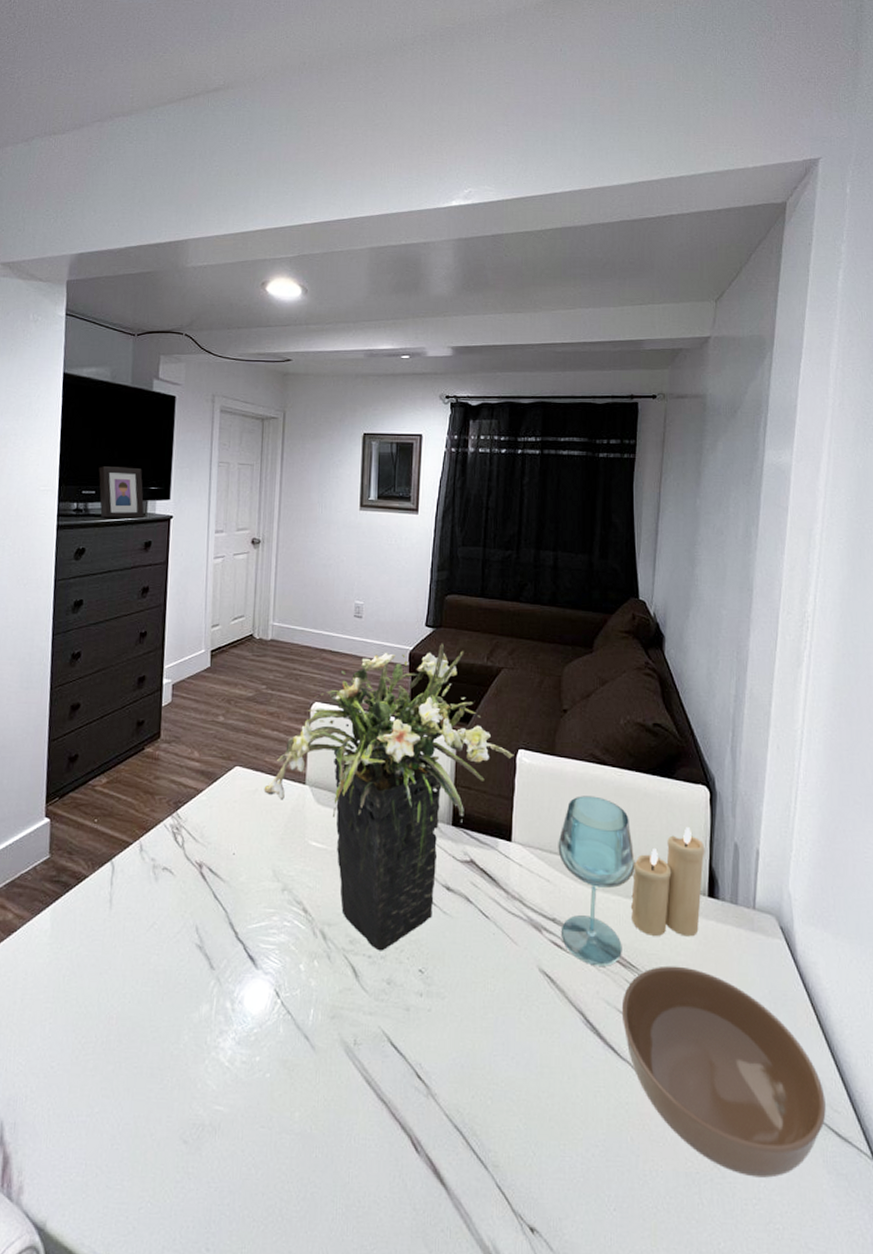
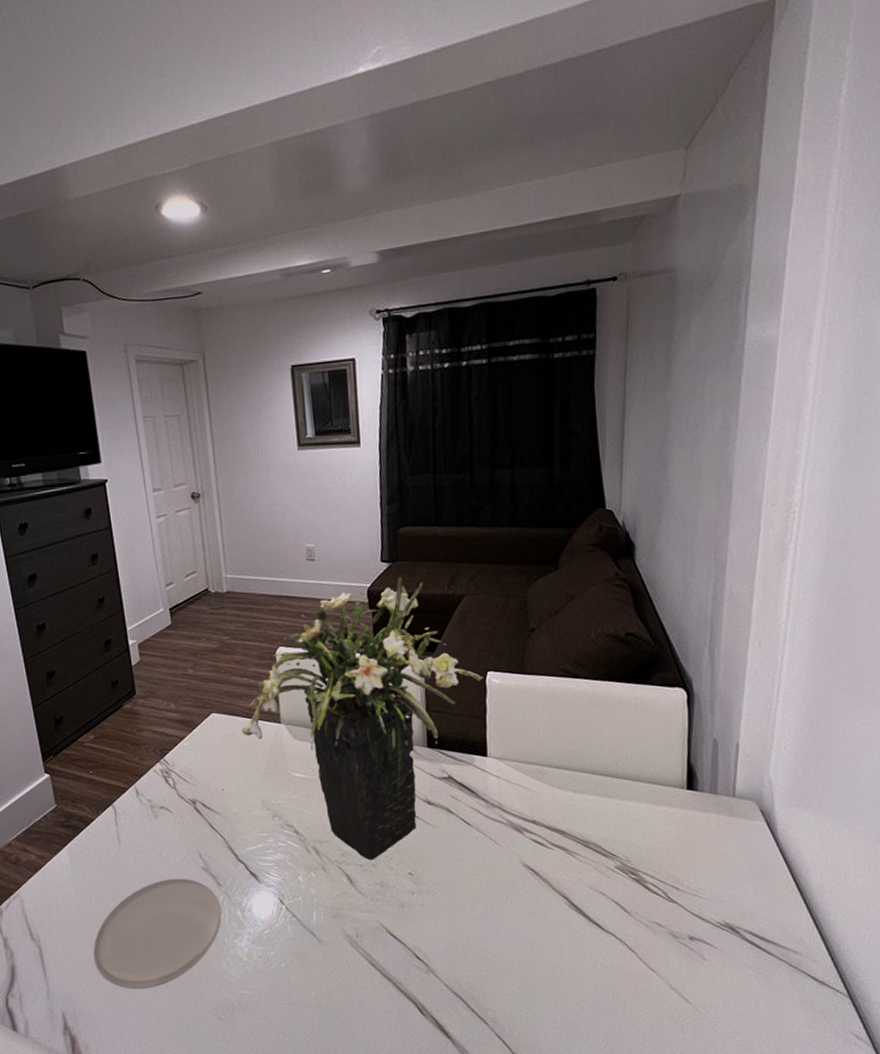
plate: none [52,955,209,1096] -> present [93,878,222,990]
picture frame: present [98,466,144,520] -> none [23,434,79,491]
wine glass: present [558,796,635,966] -> none [533,708,612,858]
bowl: present [621,965,826,1178] -> none [603,852,804,1017]
candle: present [630,827,705,937] -> none [608,728,683,828]

